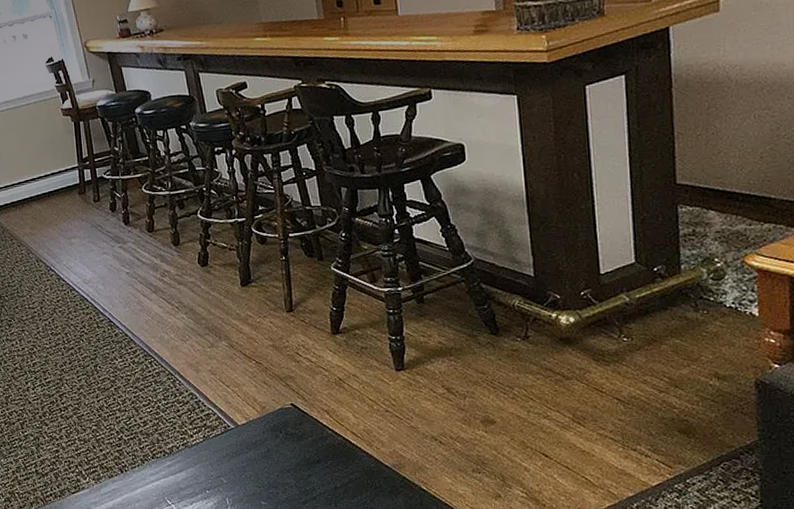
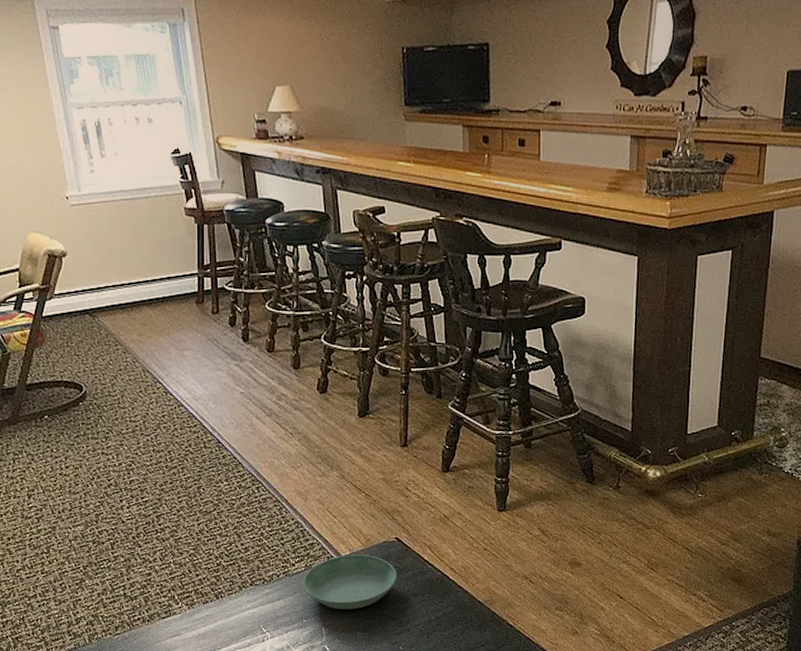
saucer: none [202,423,297,480] -> present [303,555,397,610]

